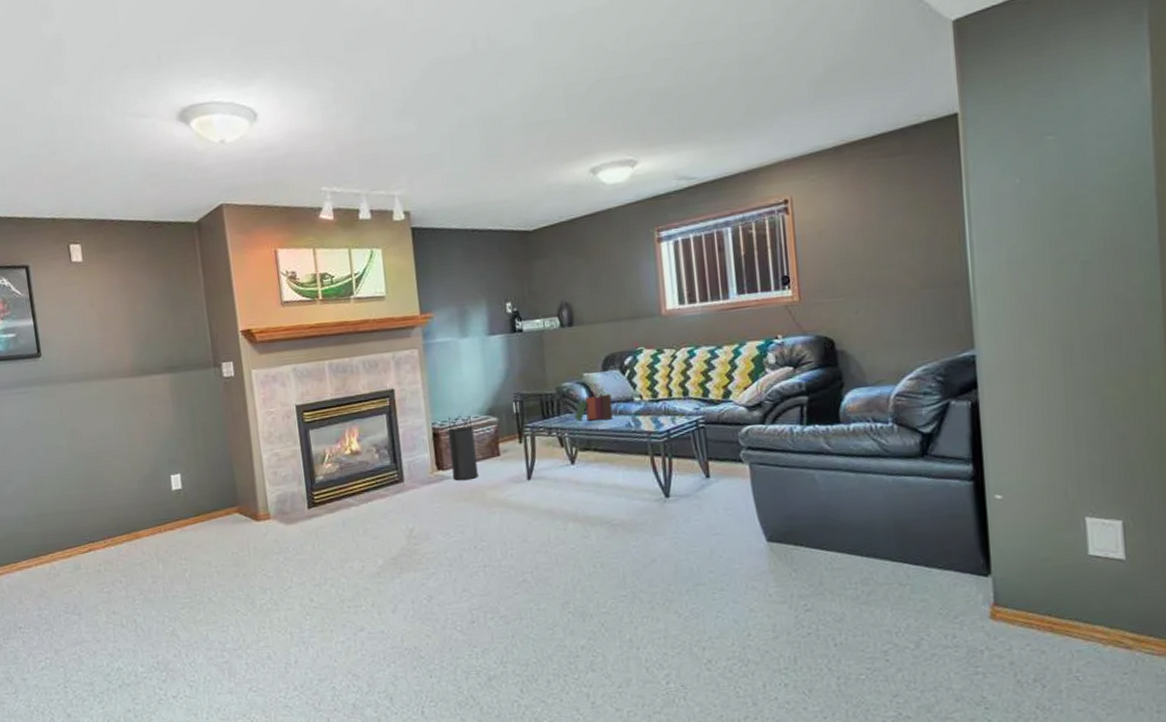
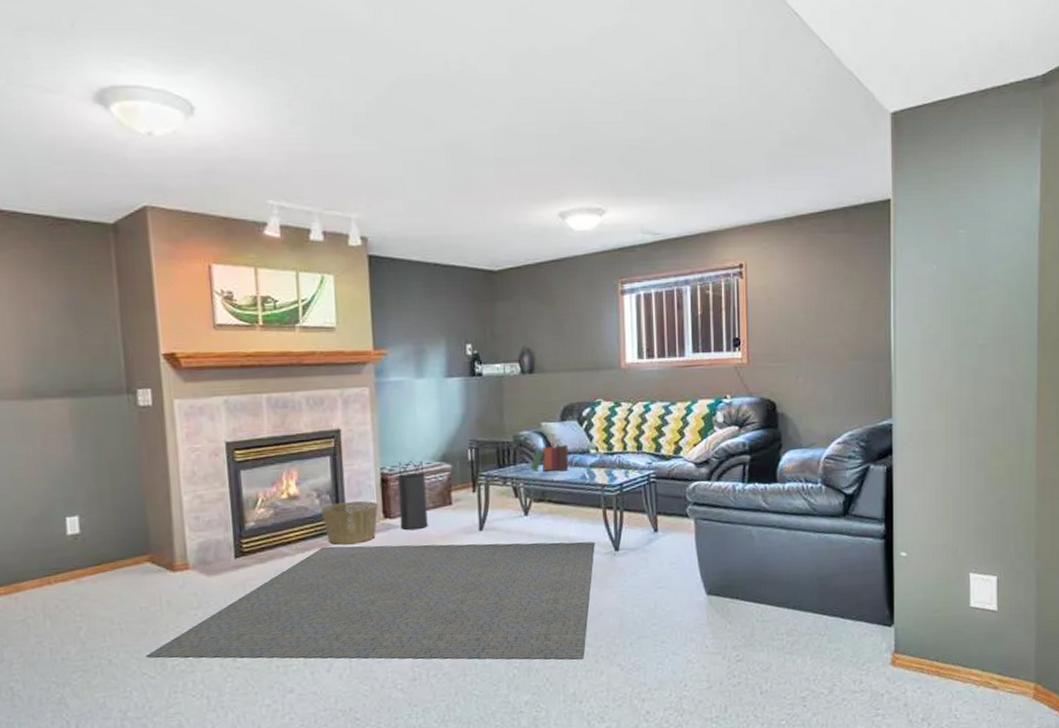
area rug: none [238,489,644,606] -> present [145,542,595,660]
basket: none [380,454,432,496] -> present [320,501,378,545]

